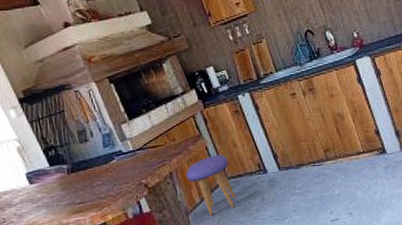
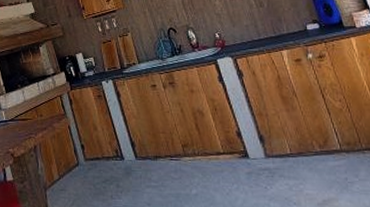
stool: present [186,154,236,216] -> none [48,134,92,195]

